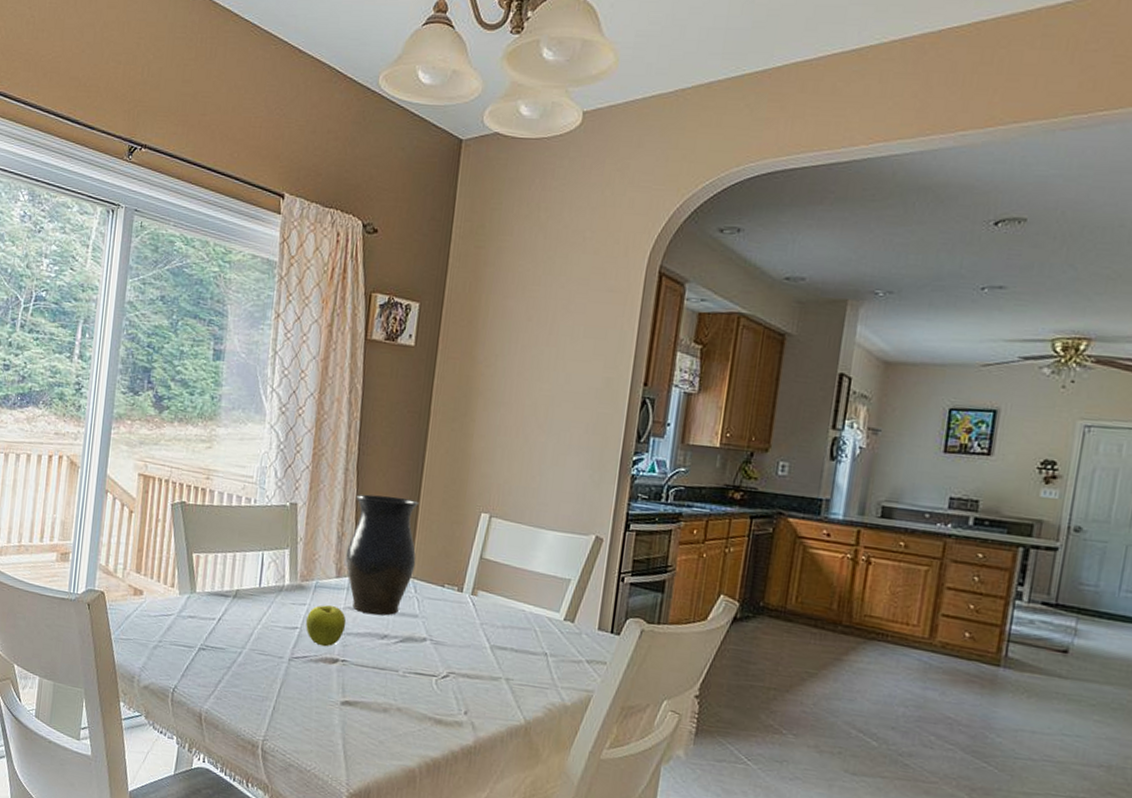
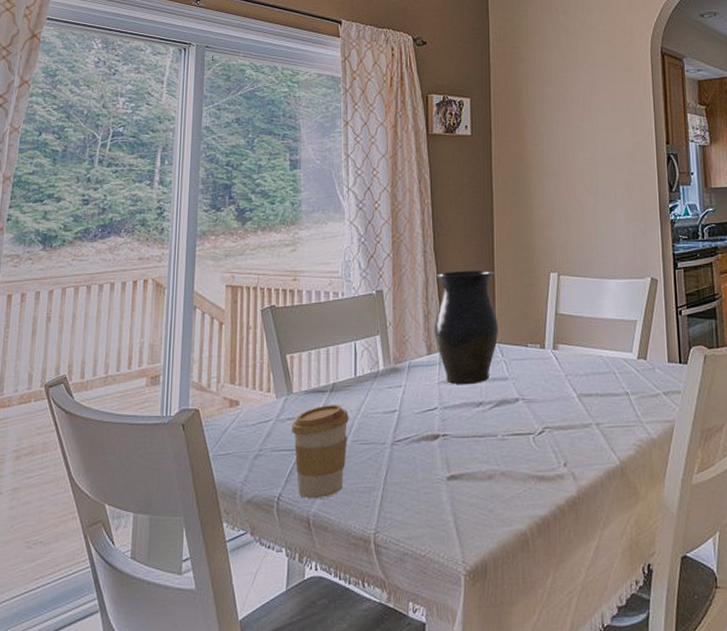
coffee cup: none [191,609,250,698] -> present [291,405,349,499]
fruit: present [306,605,346,647] -> none [404,383,442,425]

